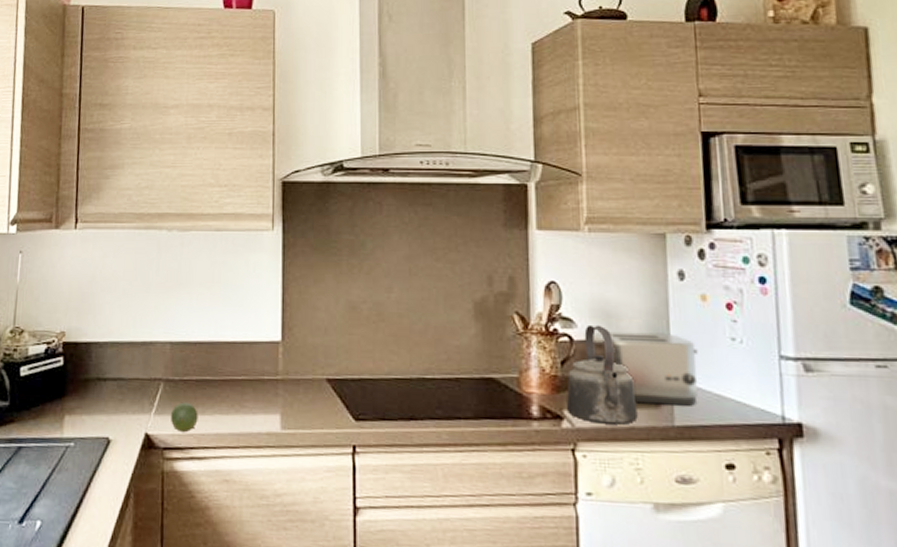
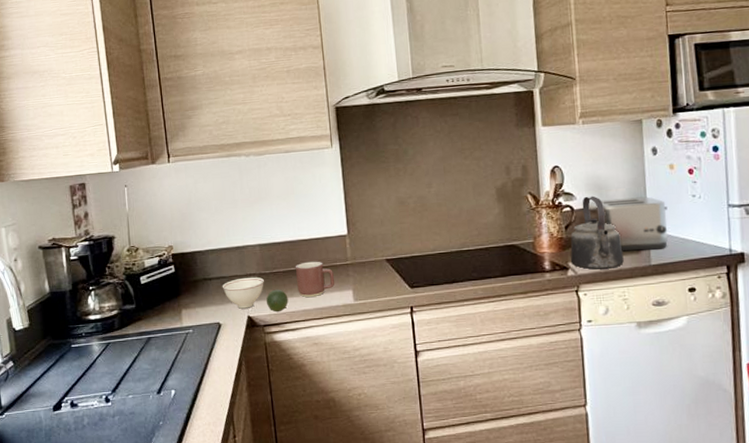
bowl: none [118,382,171,423] -> present [222,277,264,309]
mug: none [211,370,260,418] -> present [295,261,335,298]

